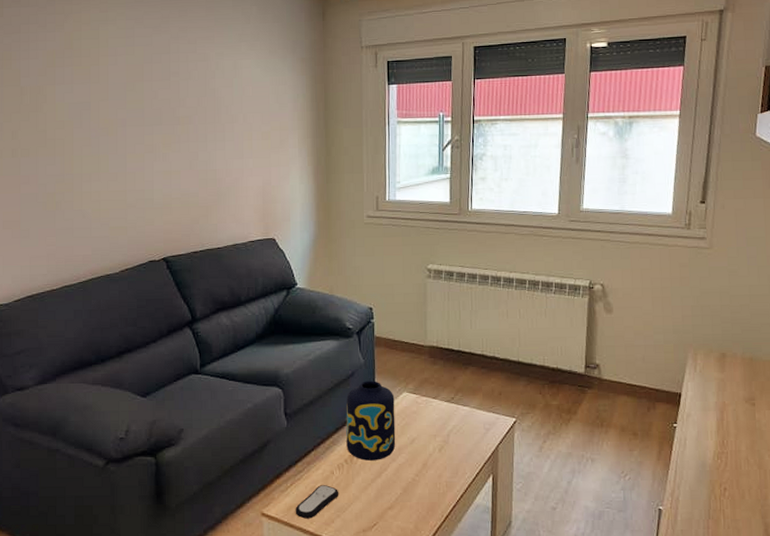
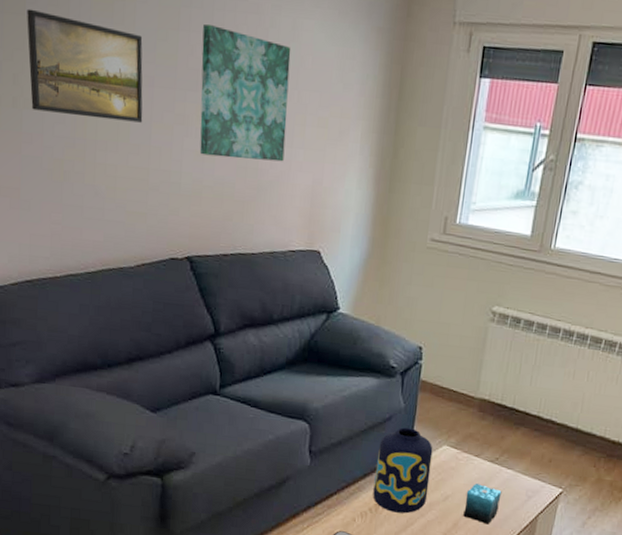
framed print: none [22,81,119,157] -> present [27,8,143,123]
wall art: none [163,74,237,174] -> present [199,24,291,162]
candle: none [430,422,462,461] -> present [463,483,502,525]

